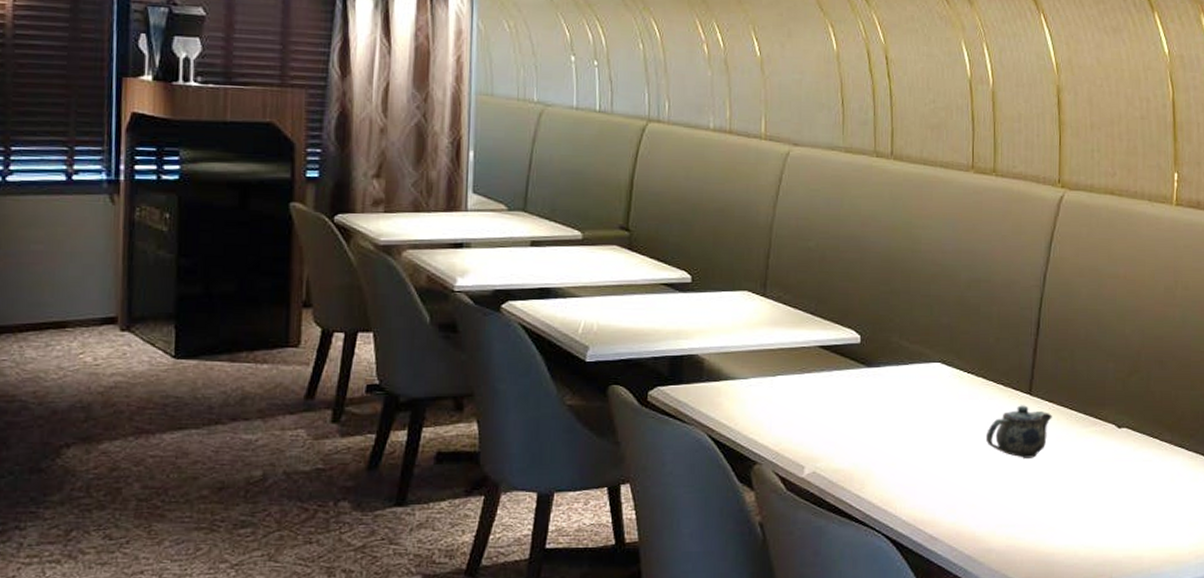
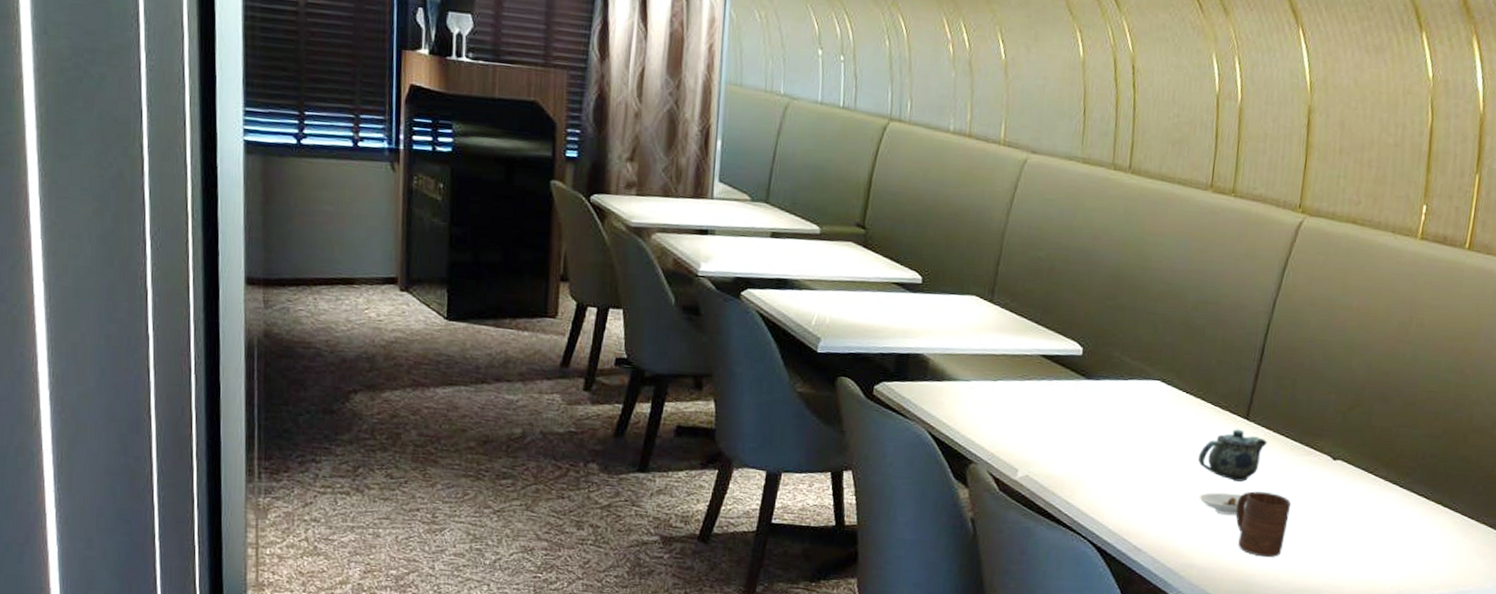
saucer: none [989,471,1039,495] -> present [1198,492,1247,516]
cup: none [1029,467,1082,534] -> present [1235,491,1291,558]

